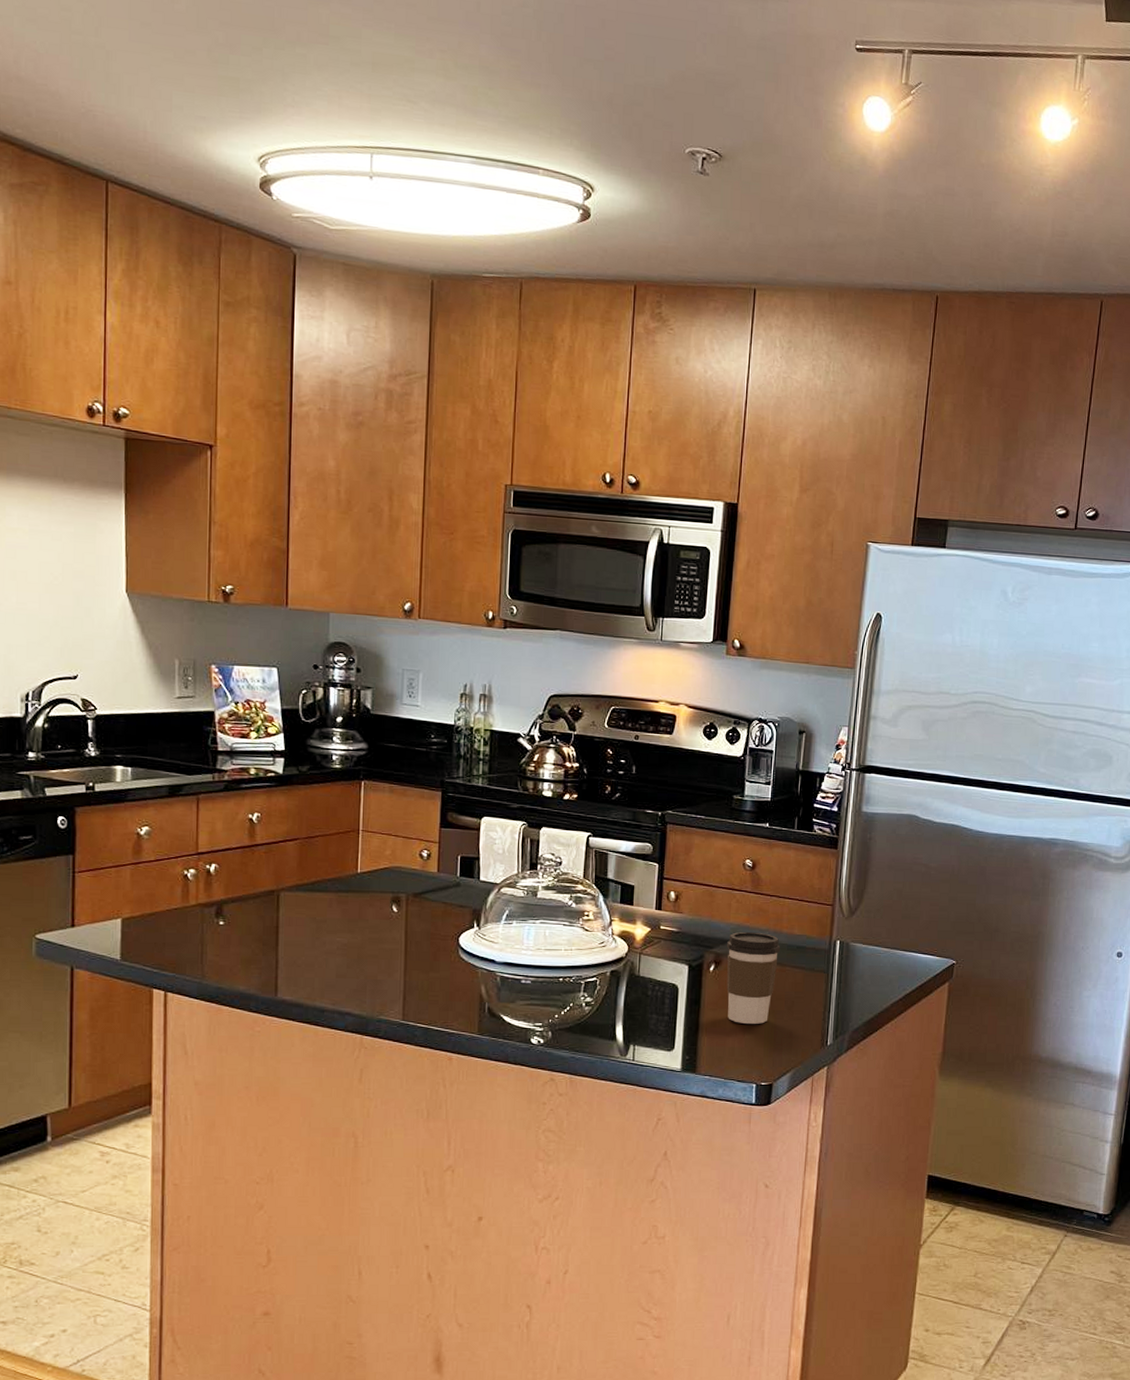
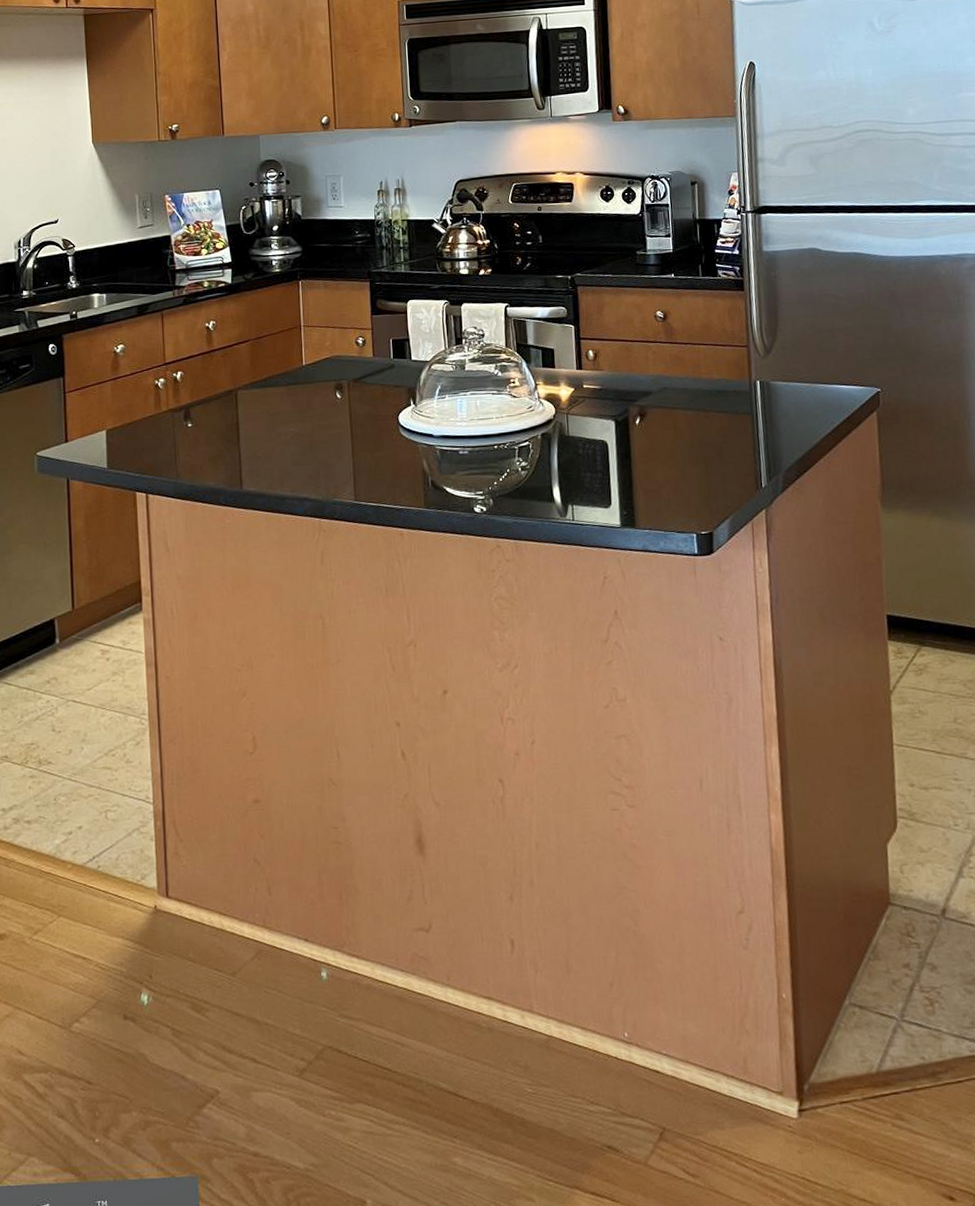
coffee cup: present [726,931,781,1024] -> none [649,381,703,474]

